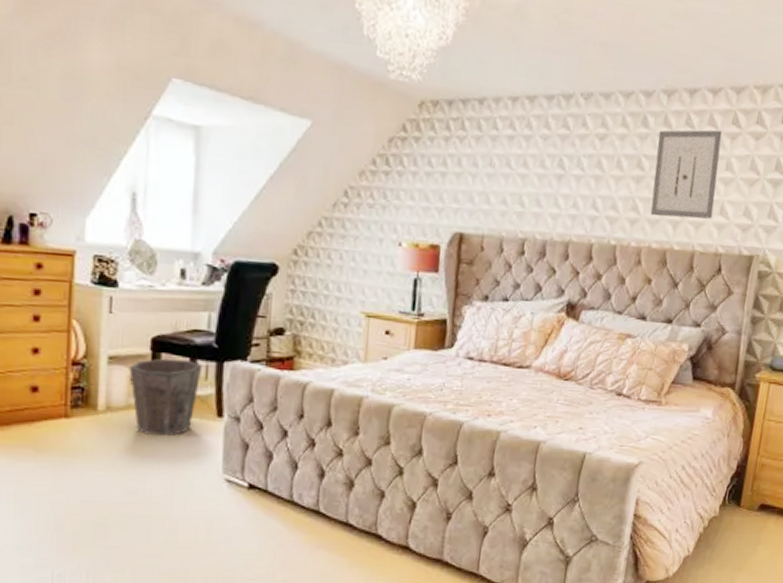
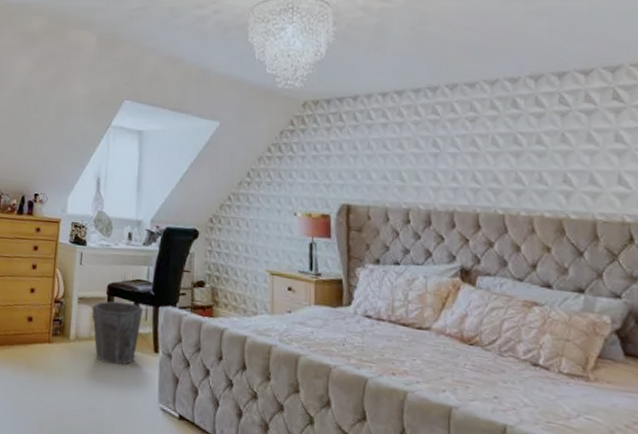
wall art: present [650,130,723,219] -> none [531,106,610,189]

